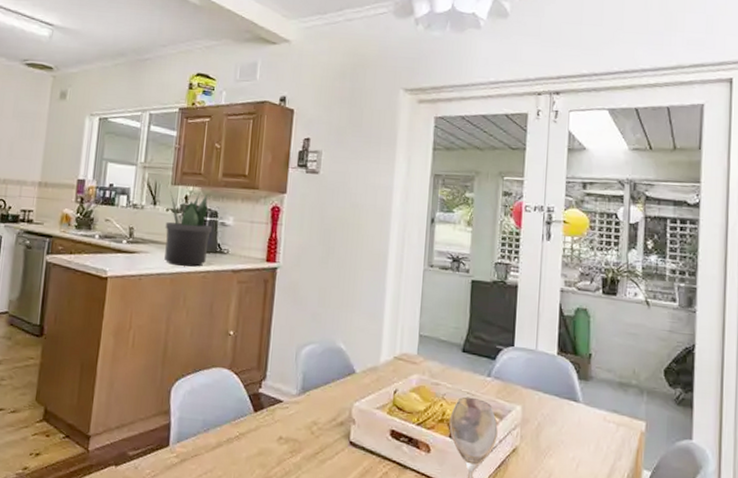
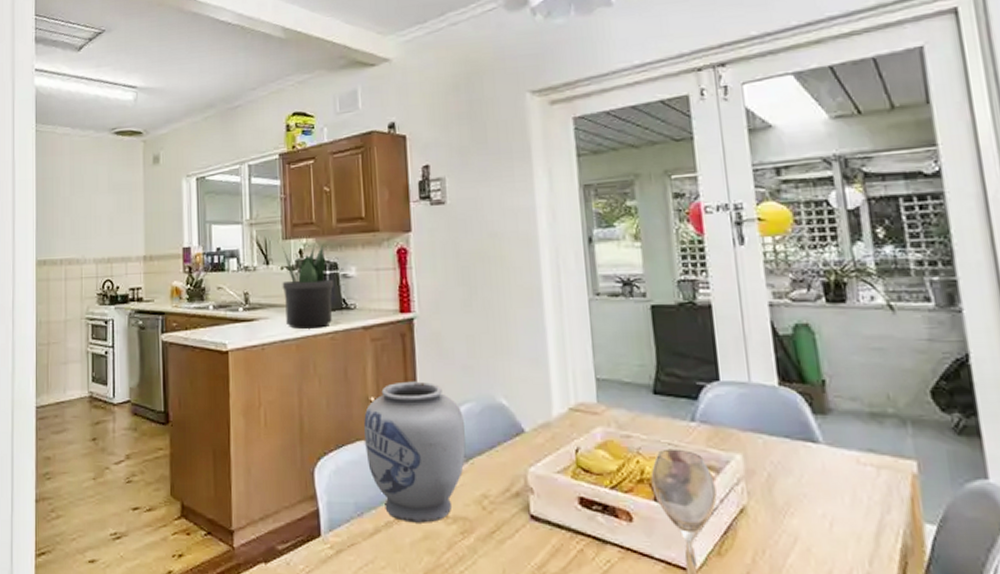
vase: none [219,320,307,442] -> present [364,381,466,523]

